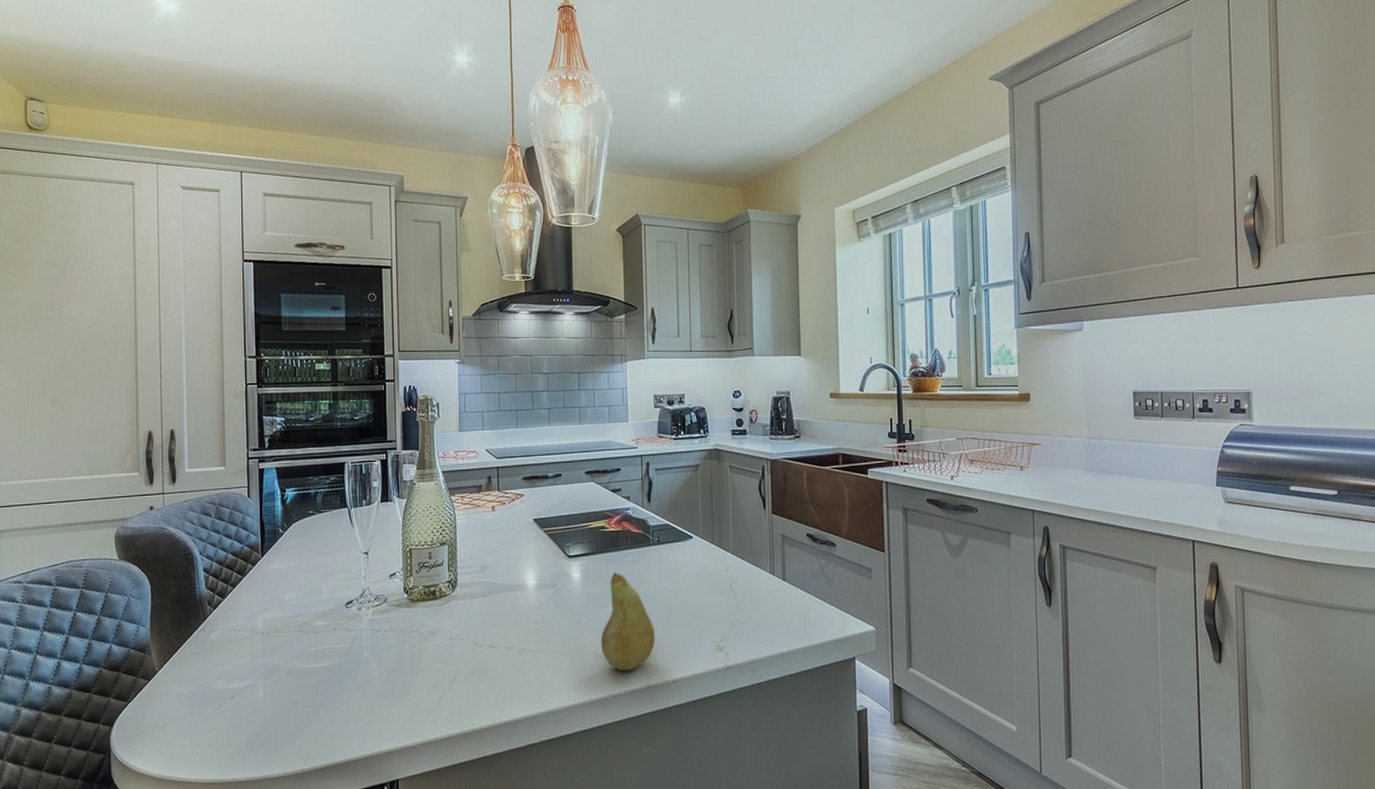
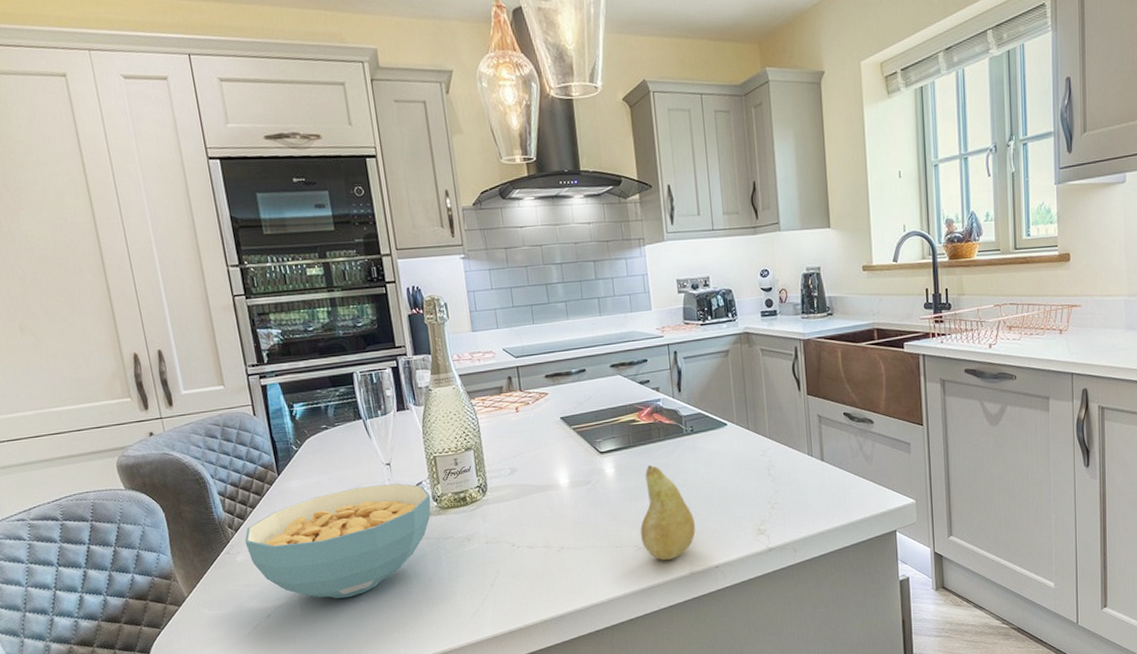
cereal bowl: none [221,573,402,685] -> present [244,483,431,599]

